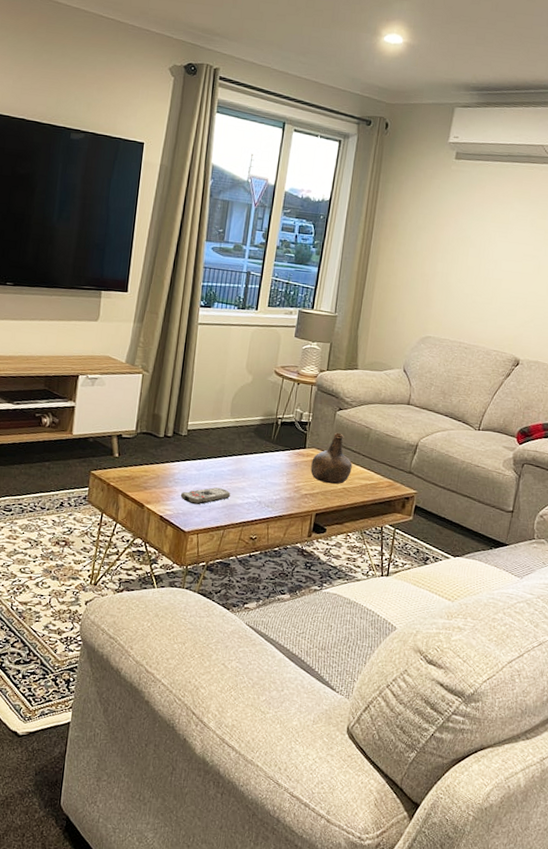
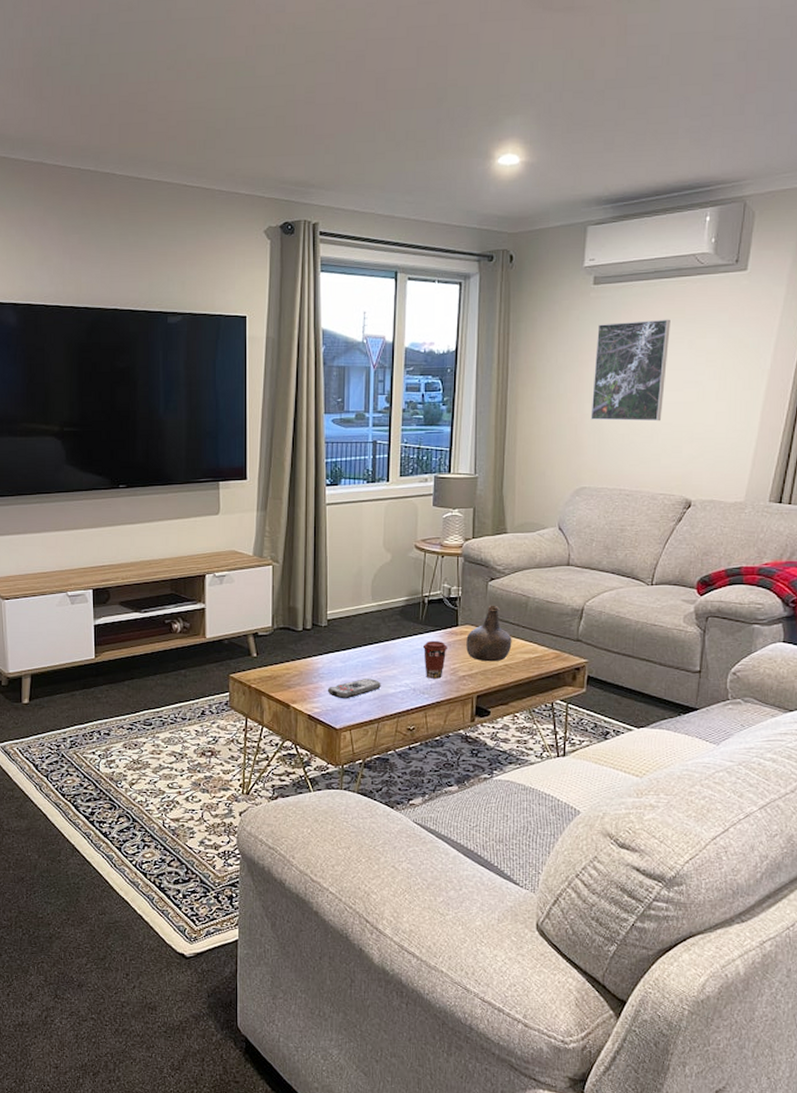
coffee cup: none [271,459,294,495] -> present [422,640,447,679]
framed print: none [441,194,517,287] -> present [590,319,671,422]

